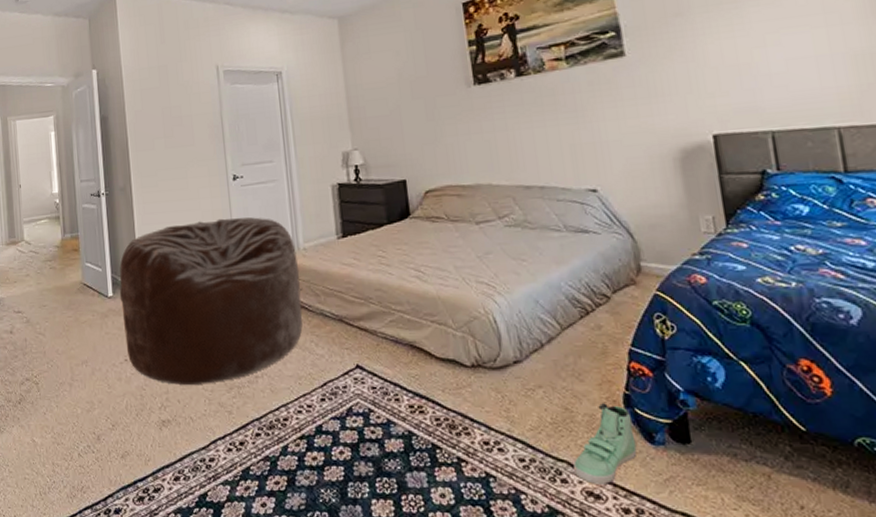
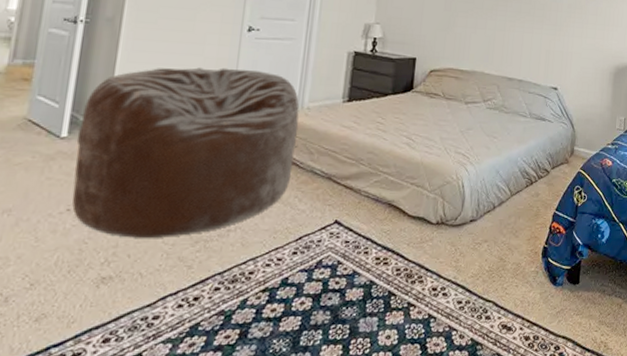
sneaker: present [572,403,637,484] -> none [496,254,545,319]

